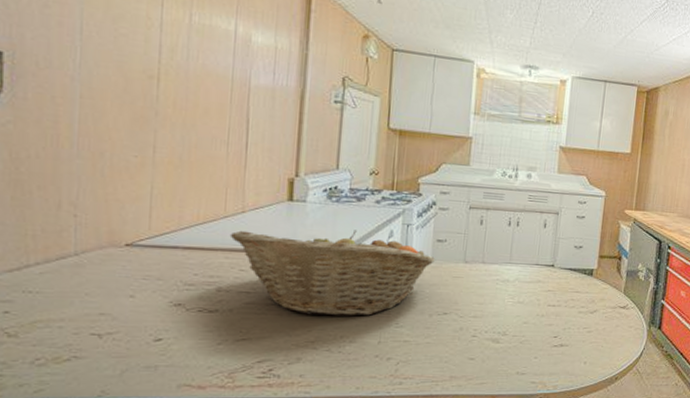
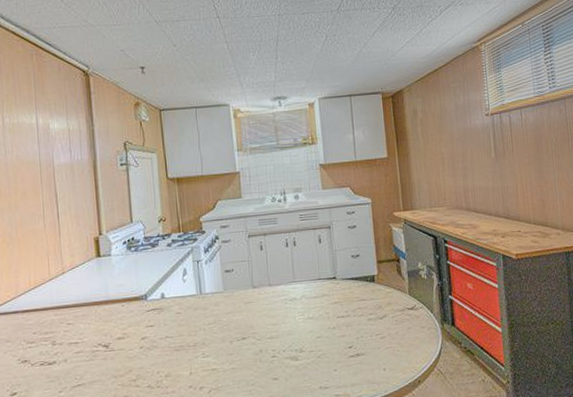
fruit basket: present [229,229,435,317] -> none [56,273,226,356]

